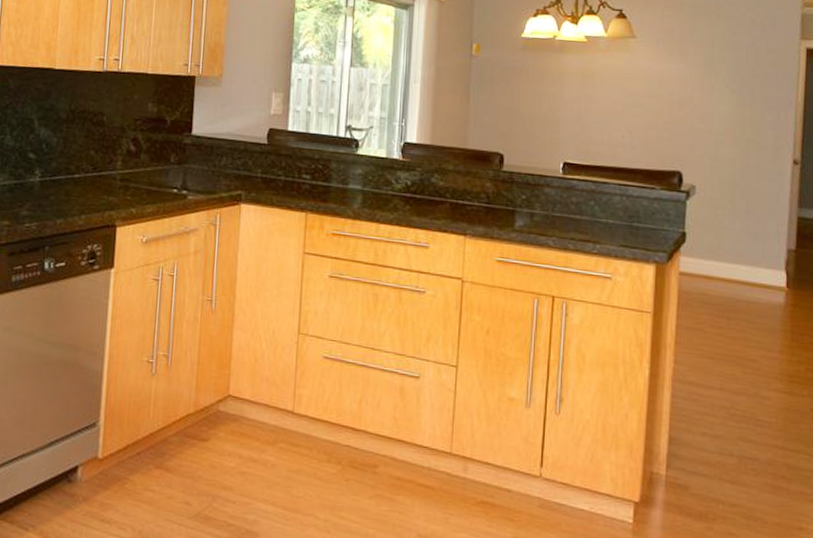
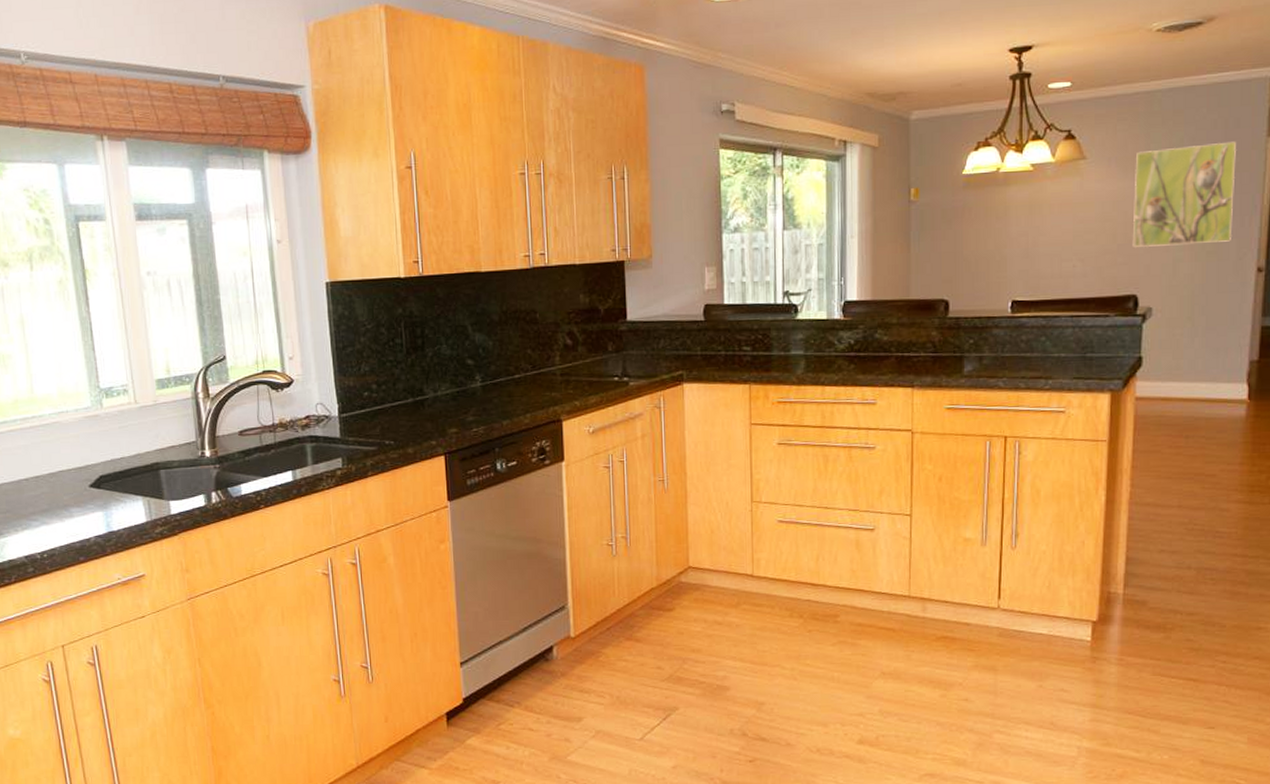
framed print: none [677,38,772,132] -> present [1132,141,1236,248]

